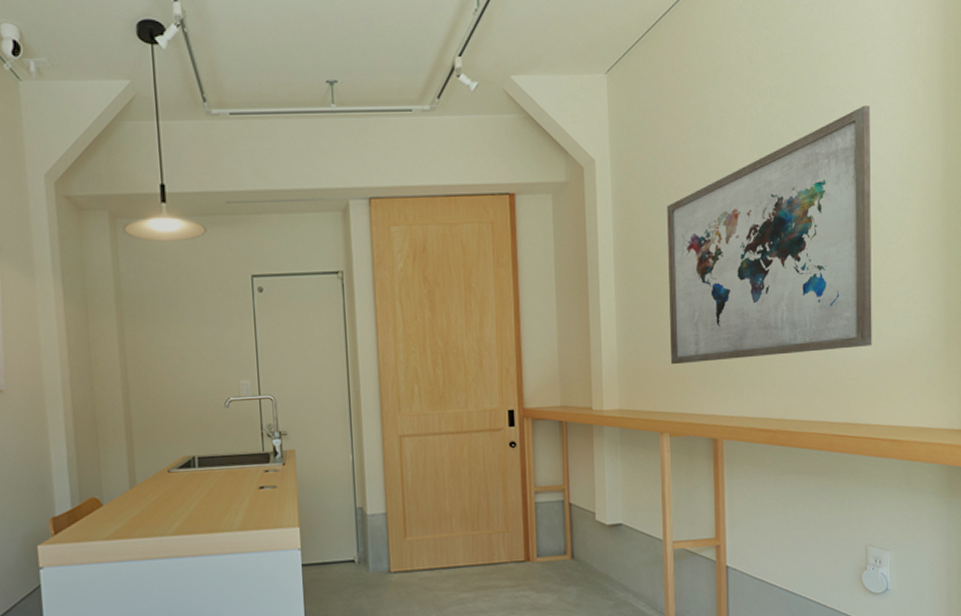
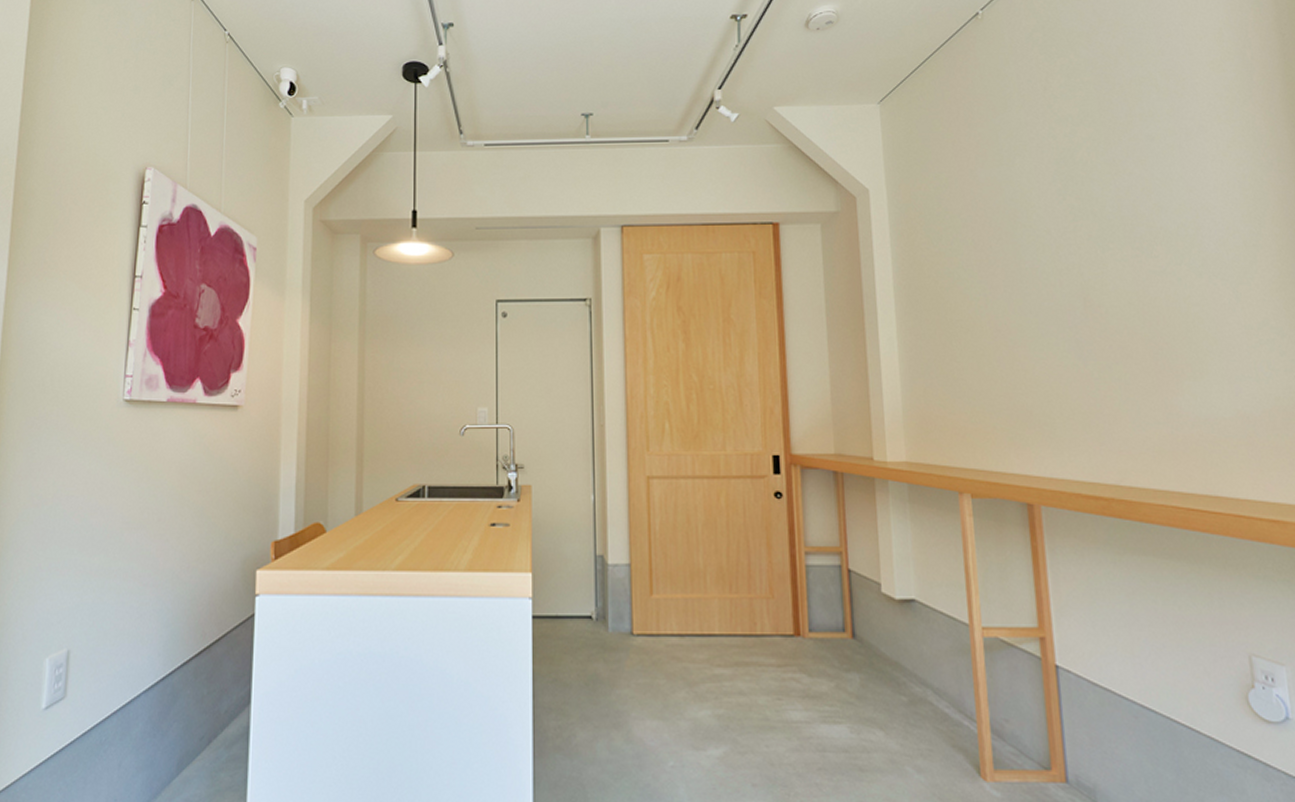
wall art: present [667,105,872,365] -> none [955,133,1230,414]

